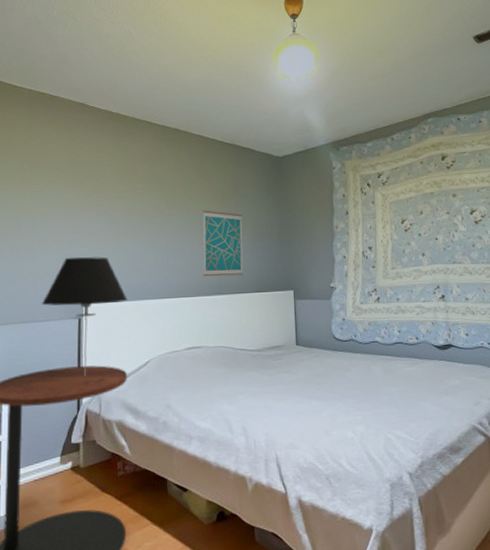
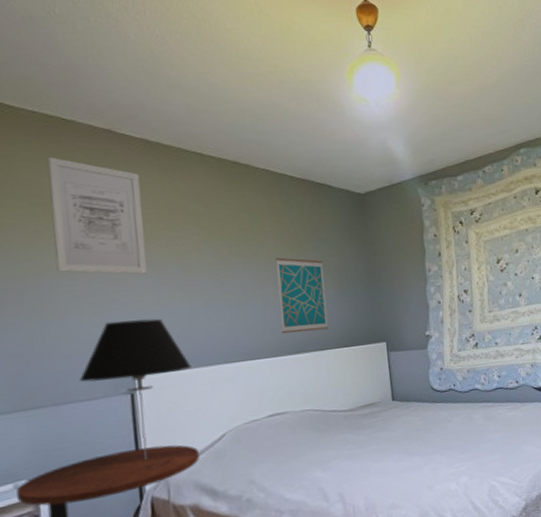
wall art: none [34,124,102,220] -> present [47,156,147,275]

